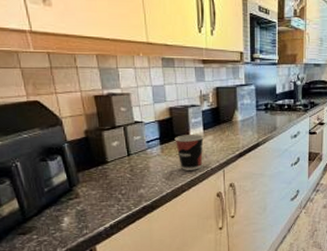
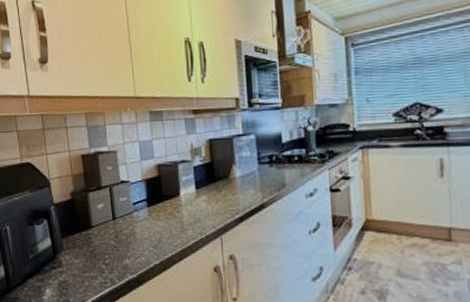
cup: present [174,135,204,170] -> none [163,194,196,238]

